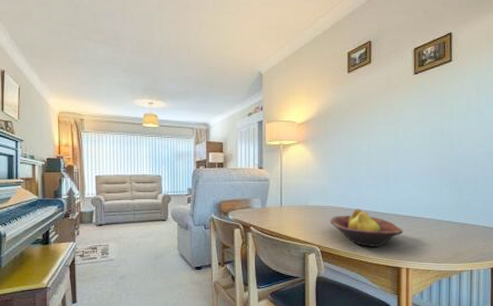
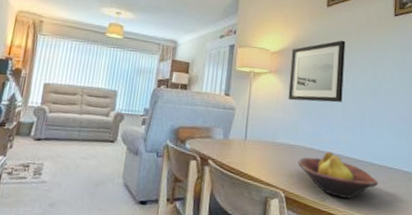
wall art: none [316,104,367,167] -> present [288,40,346,103]

